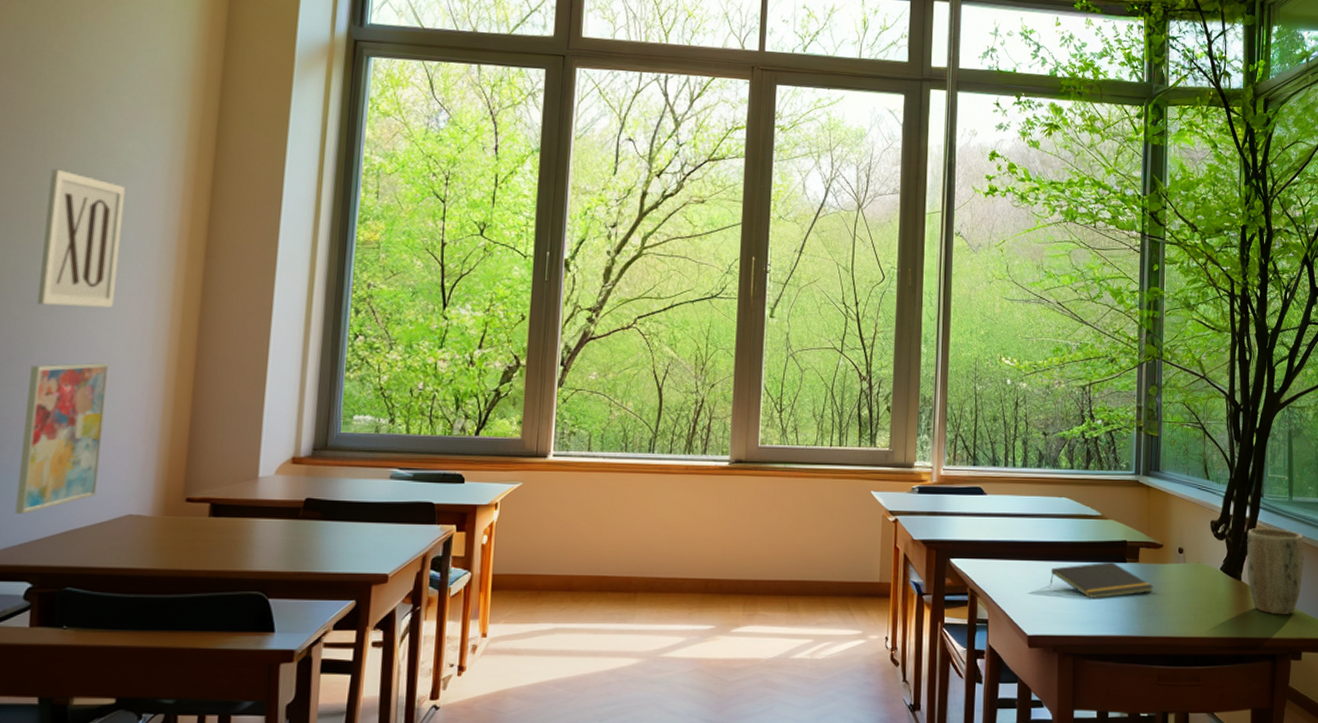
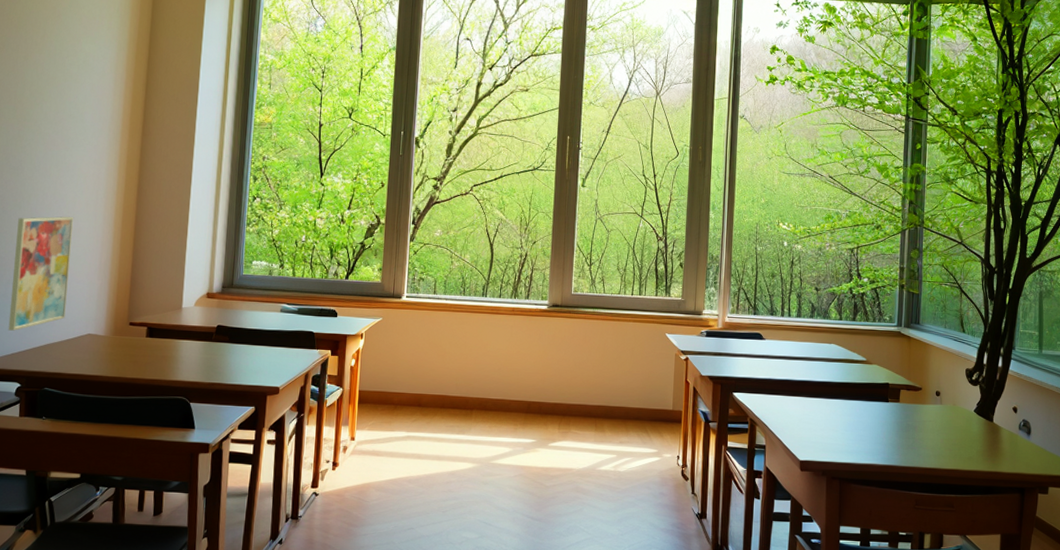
wall art: present [36,168,126,308] -> none [21,66,84,174]
notepad: present [1050,561,1153,598] -> none [820,400,913,432]
plant pot: present [1246,528,1304,615] -> none [998,376,1053,454]

